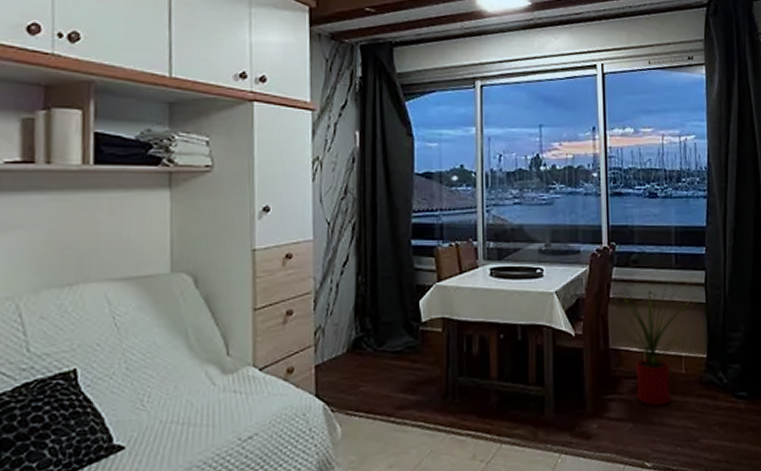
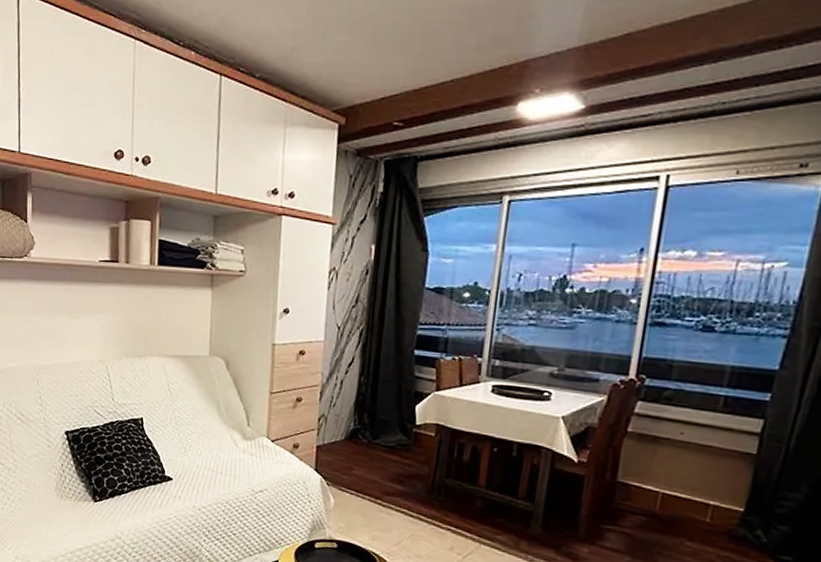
house plant: present [610,282,698,406] -> none [619,417,743,549]

